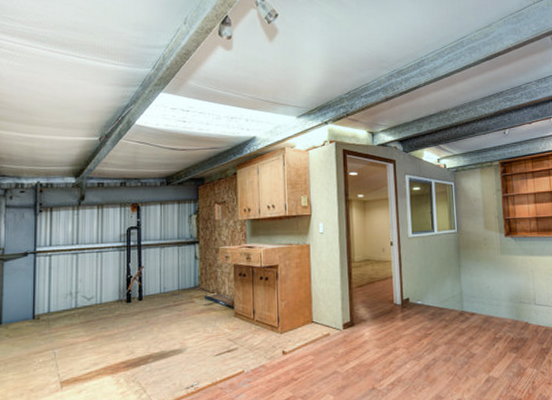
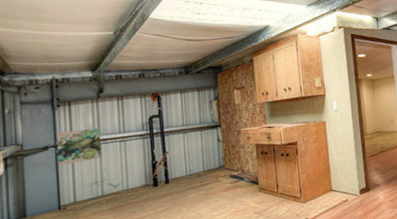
wall art: none [35,236,79,273] -> present [57,127,102,166]

